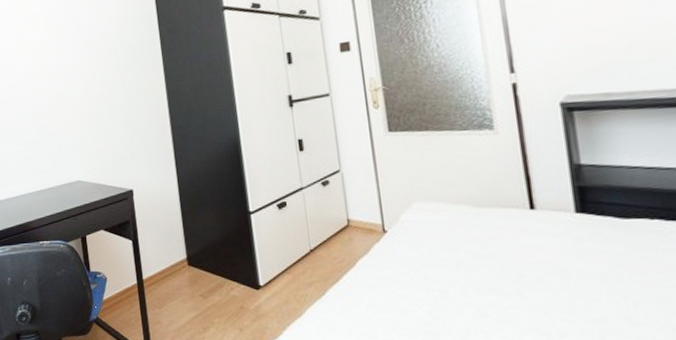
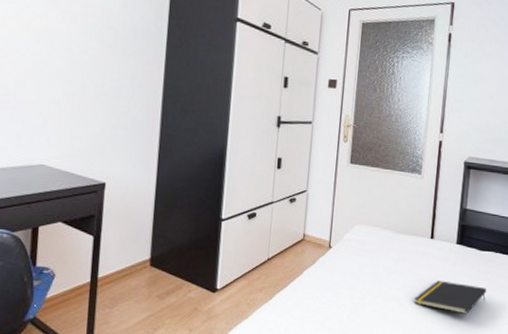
notepad: none [522,263,650,307] -> present [413,280,486,314]

